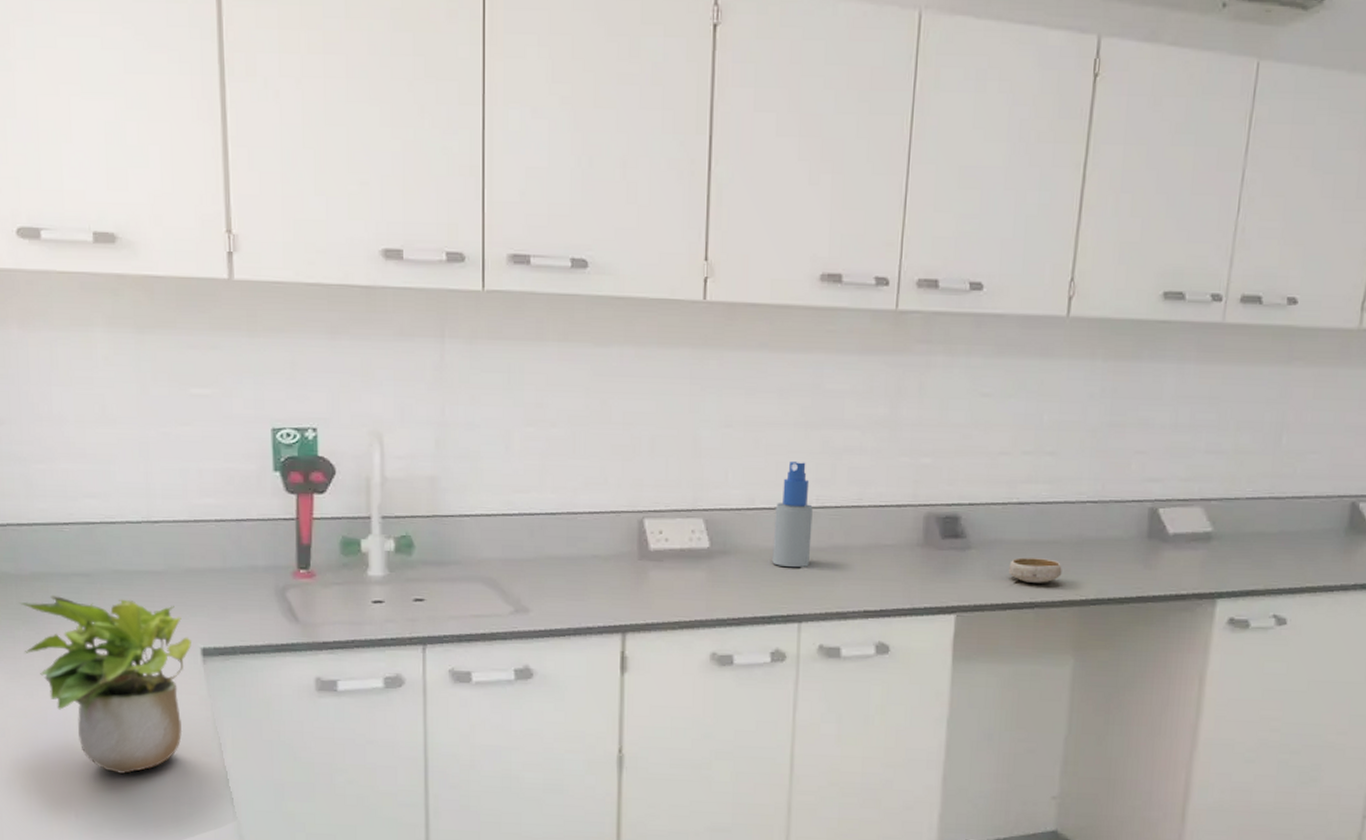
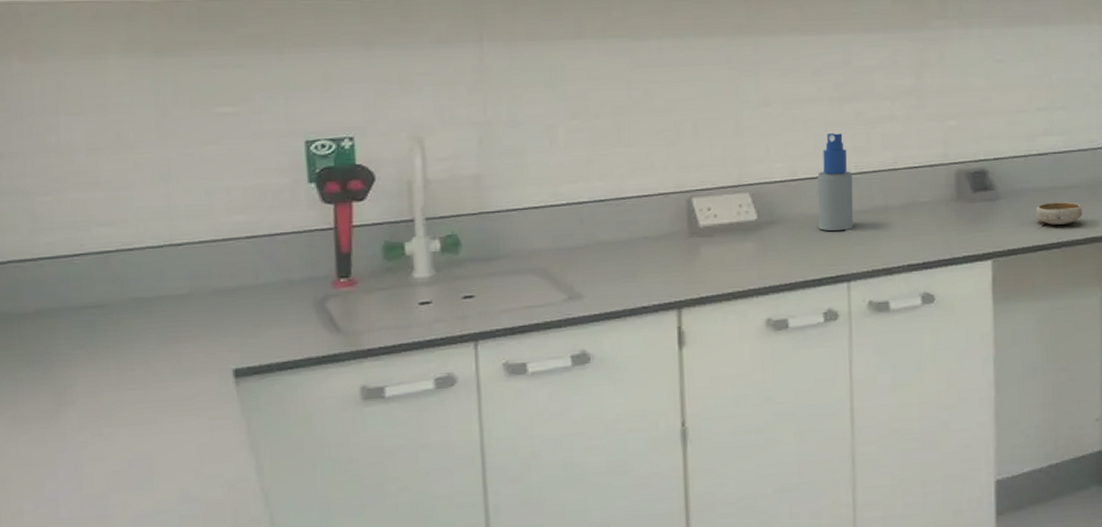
potted plant: present [20,595,191,775] -> none [23,326,222,514]

